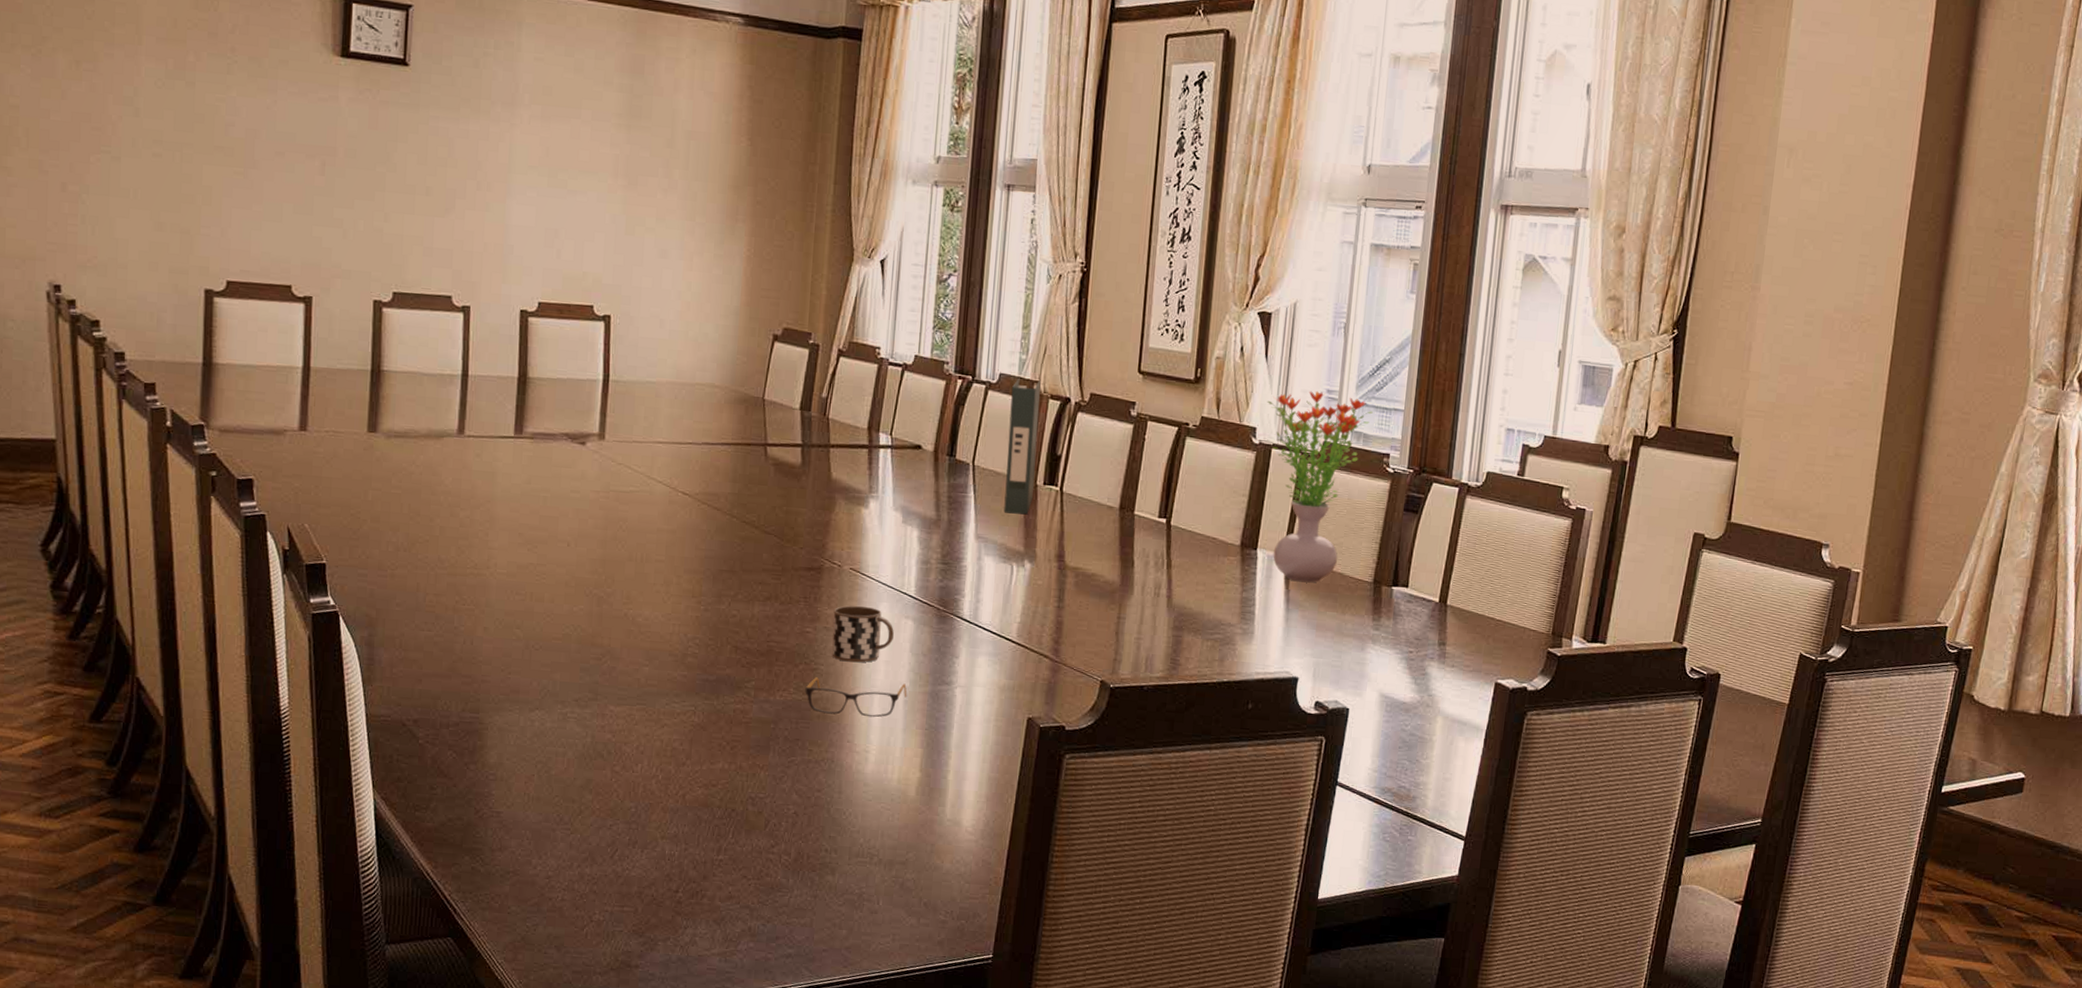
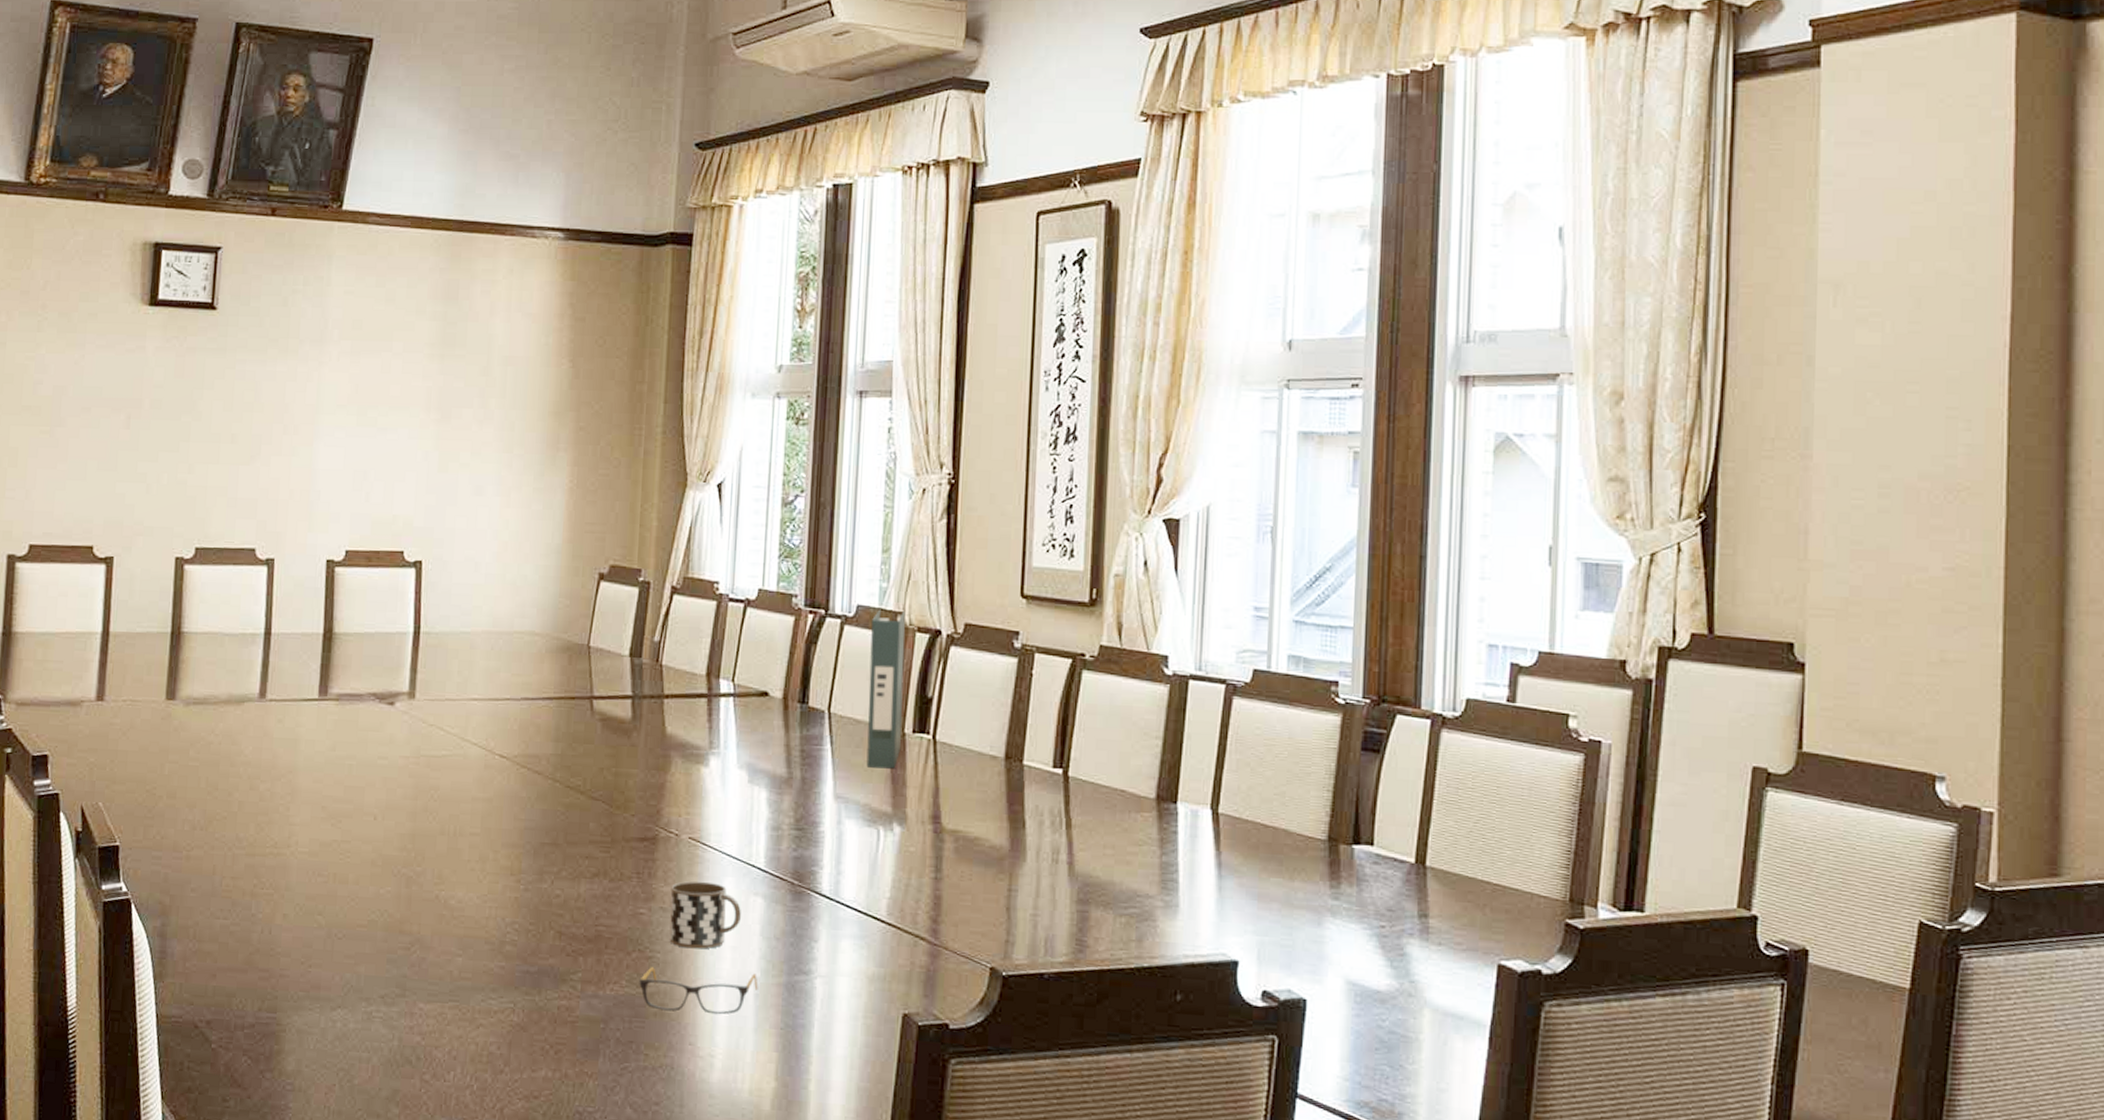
flower arrangement: present [1267,390,1373,583] -> none [1179,608,1313,843]

